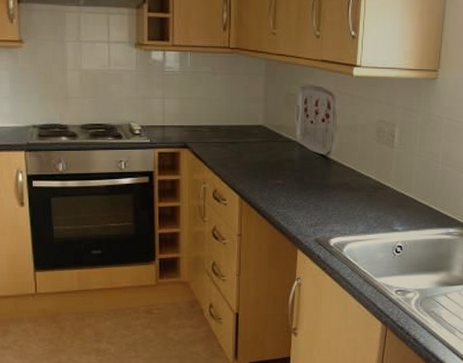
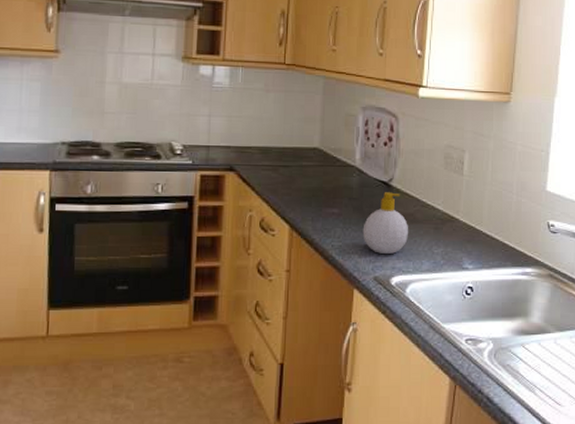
soap bottle: none [304,164,346,220] -> present [362,192,409,255]

